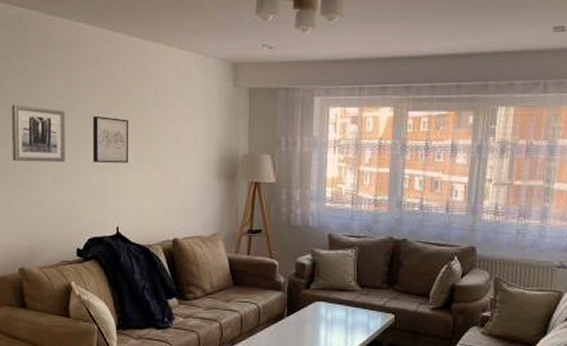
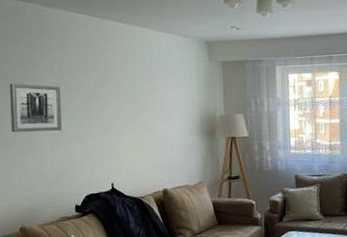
wall art: present [92,115,129,163] -> none [86,89,121,129]

